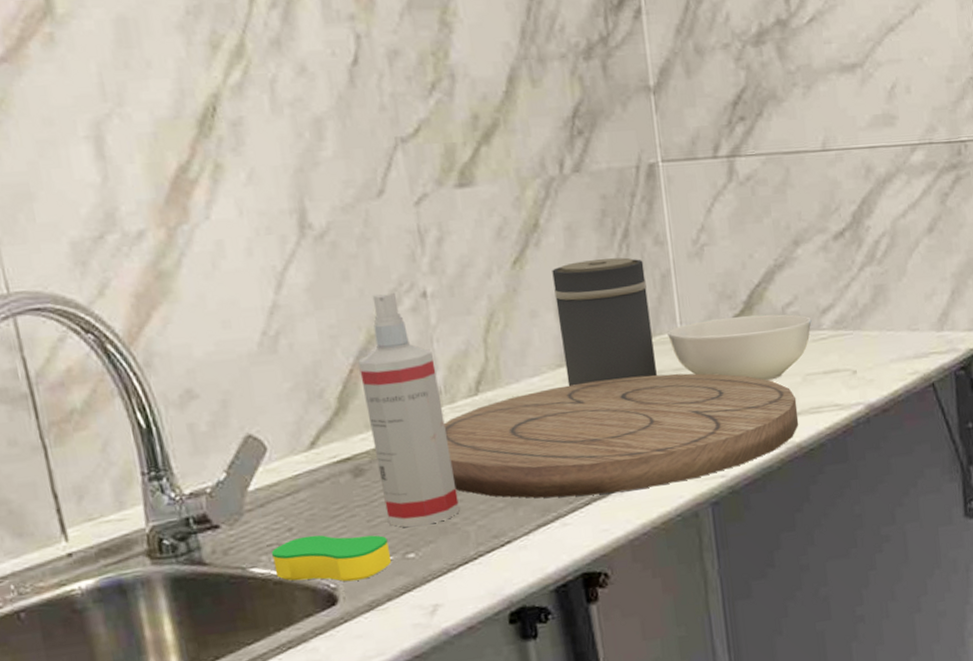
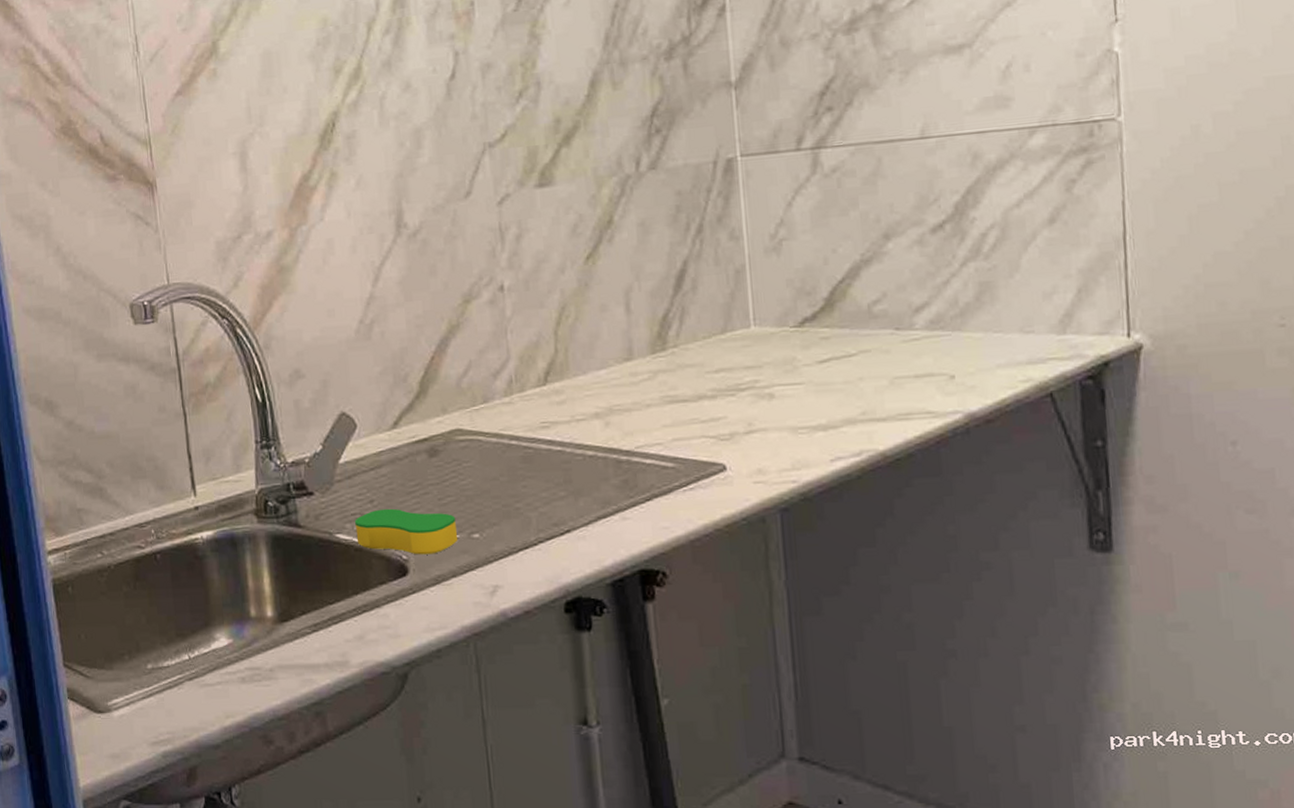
spray bottle: present [358,292,460,527] -> none [439,286,523,509]
cutting board: present [443,373,799,499] -> none [512,371,884,491]
cylinder: present [552,257,657,387] -> none [623,253,726,380]
bowl: present [666,314,812,381] -> none [738,312,902,383]

